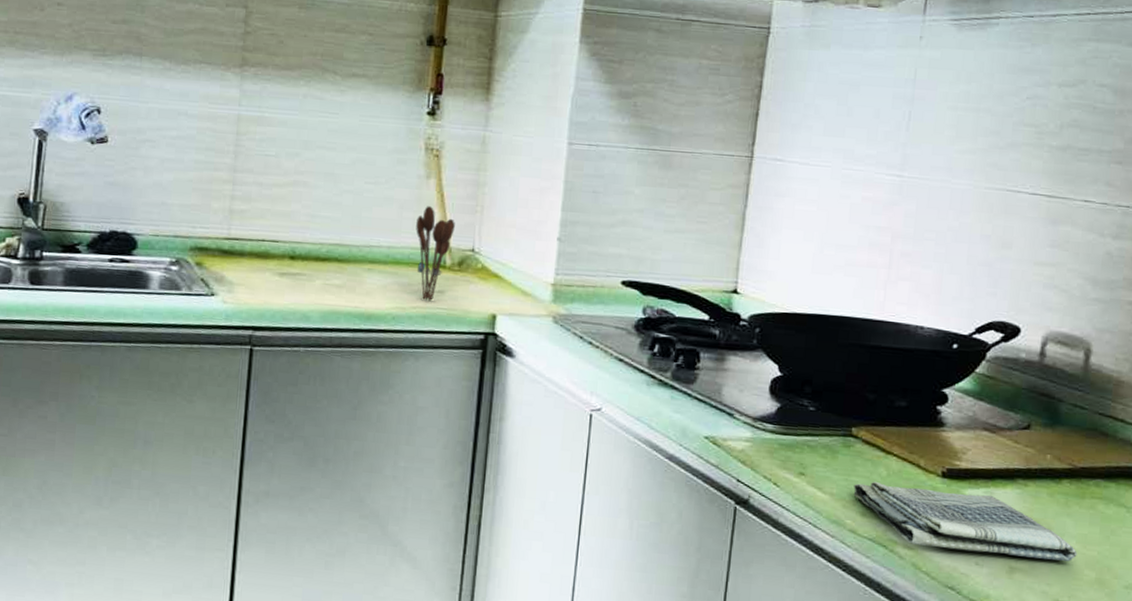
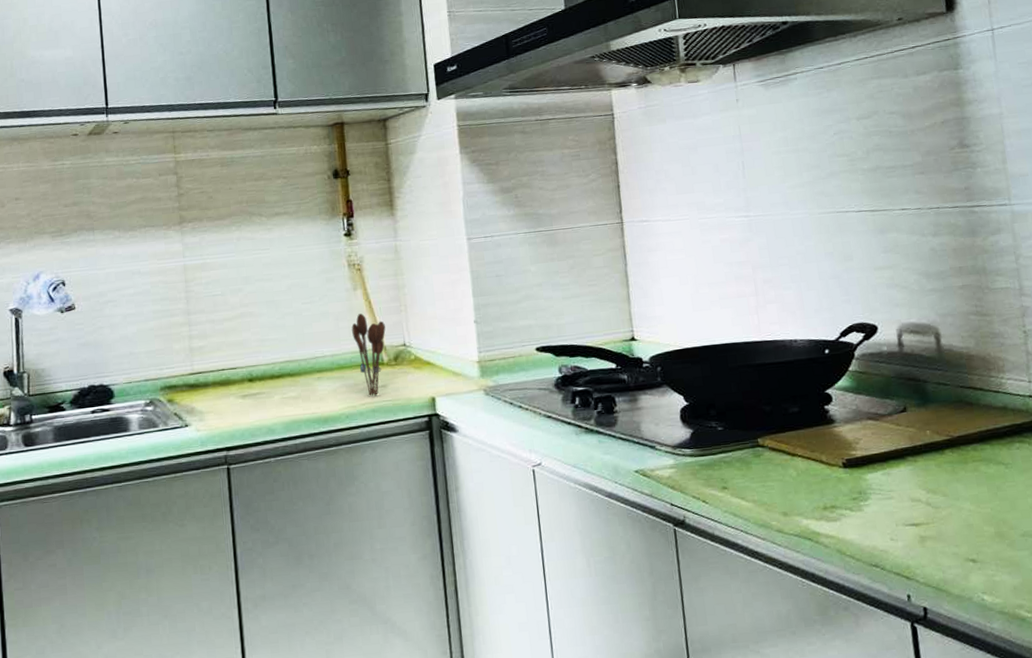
dish towel: present [853,481,1077,561] -> none [771,475,974,533]

